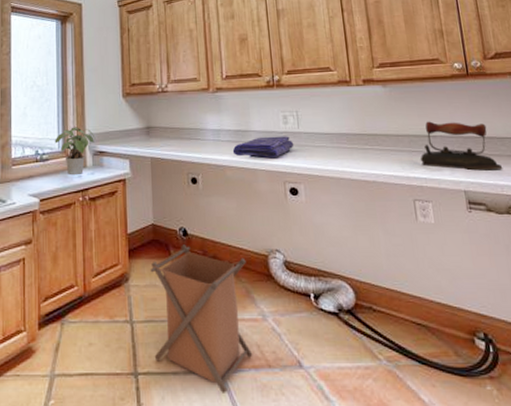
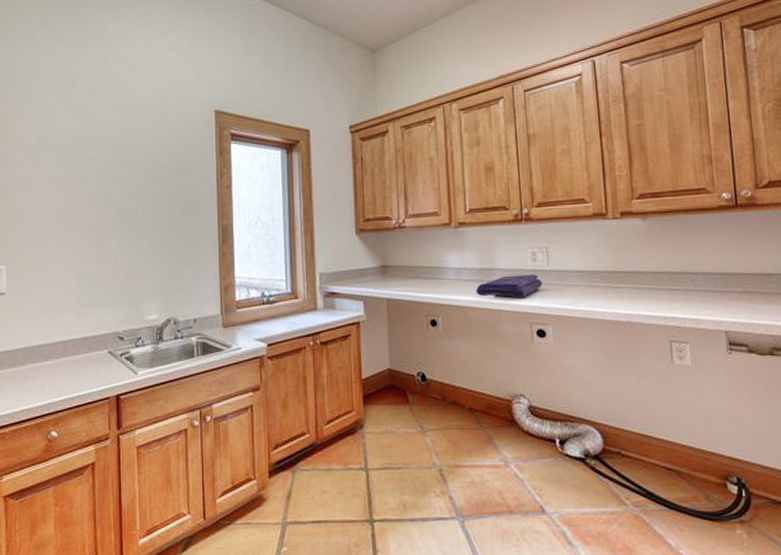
potted plant: present [54,127,96,176] -> none [282,266,327,319]
laundry basket: present [150,245,253,393] -> none [386,390,494,539]
iron: present [420,121,503,171] -> none [679,257,769,310]

